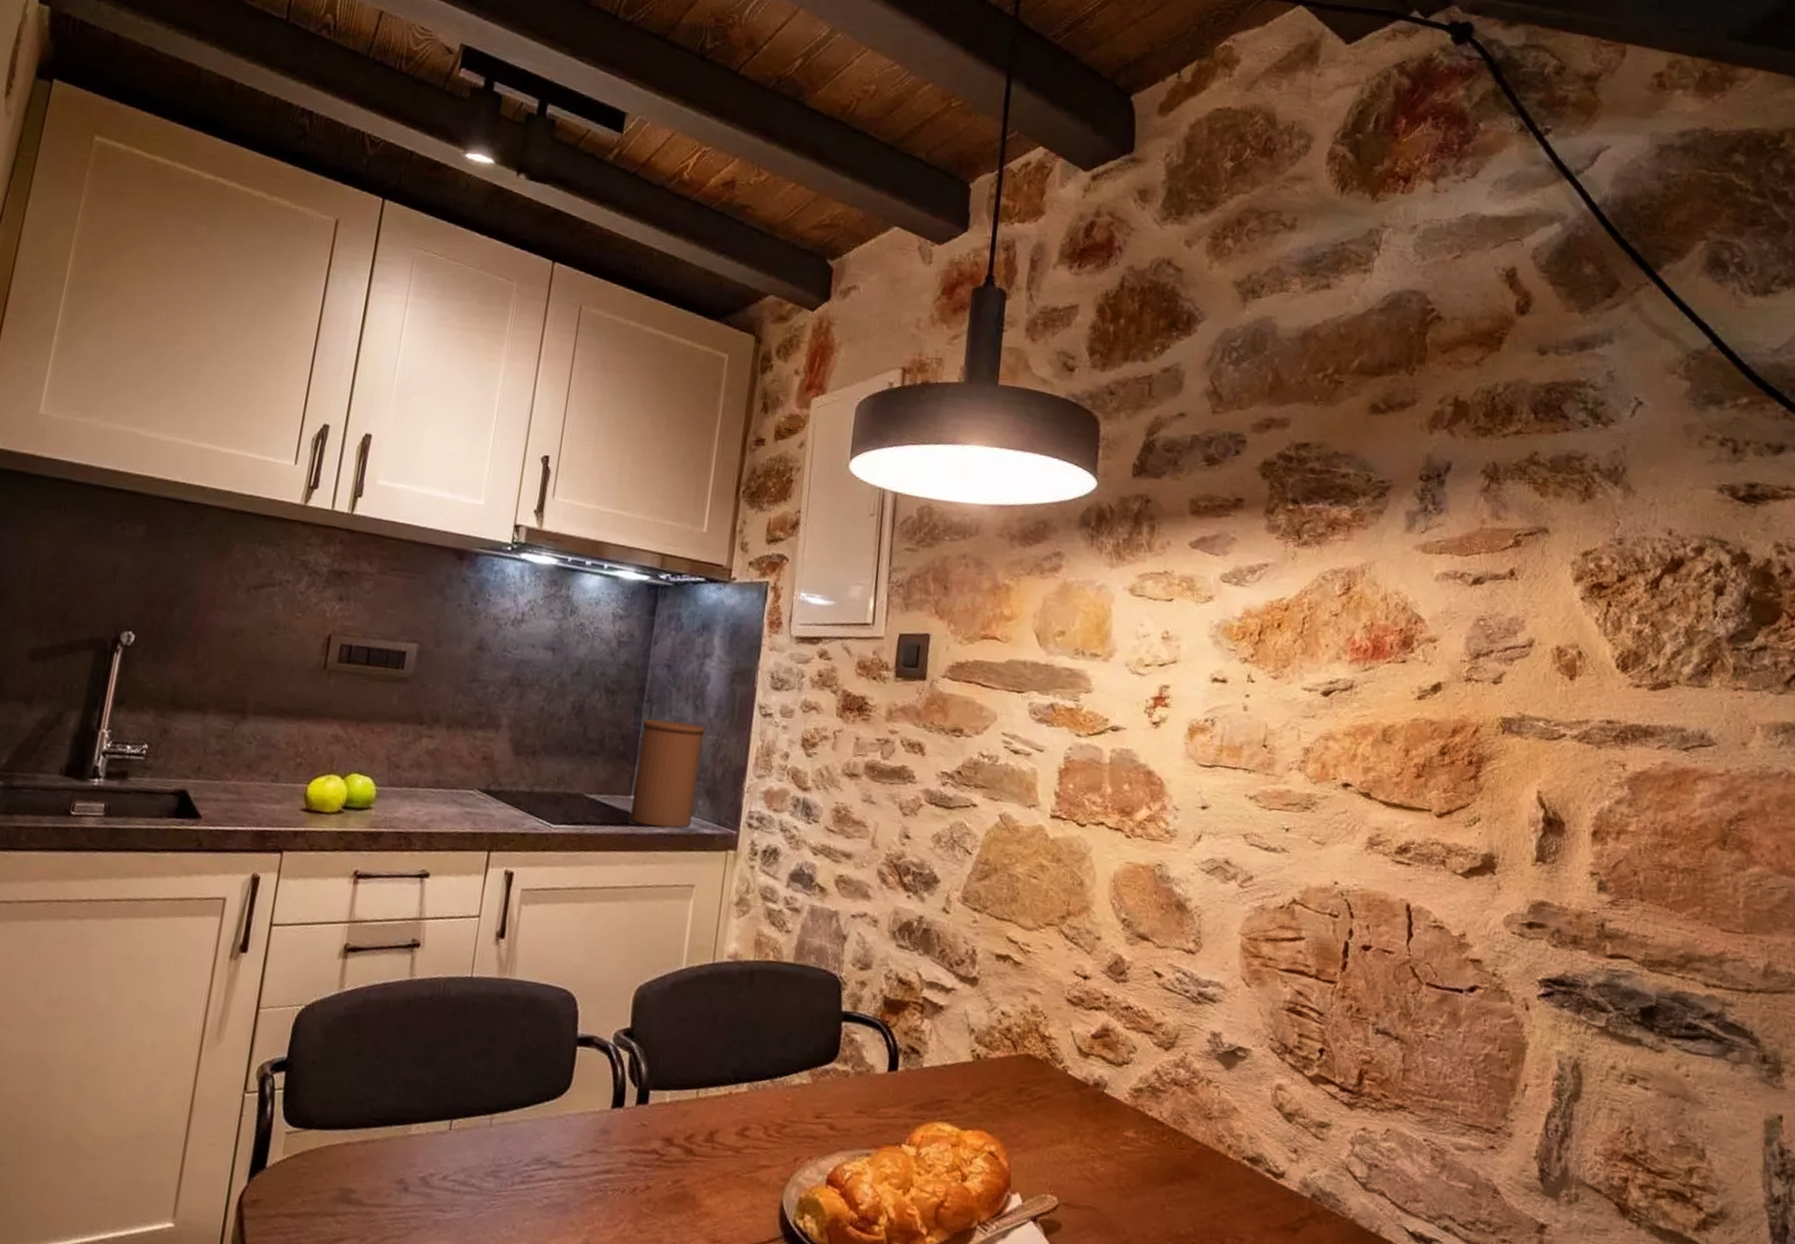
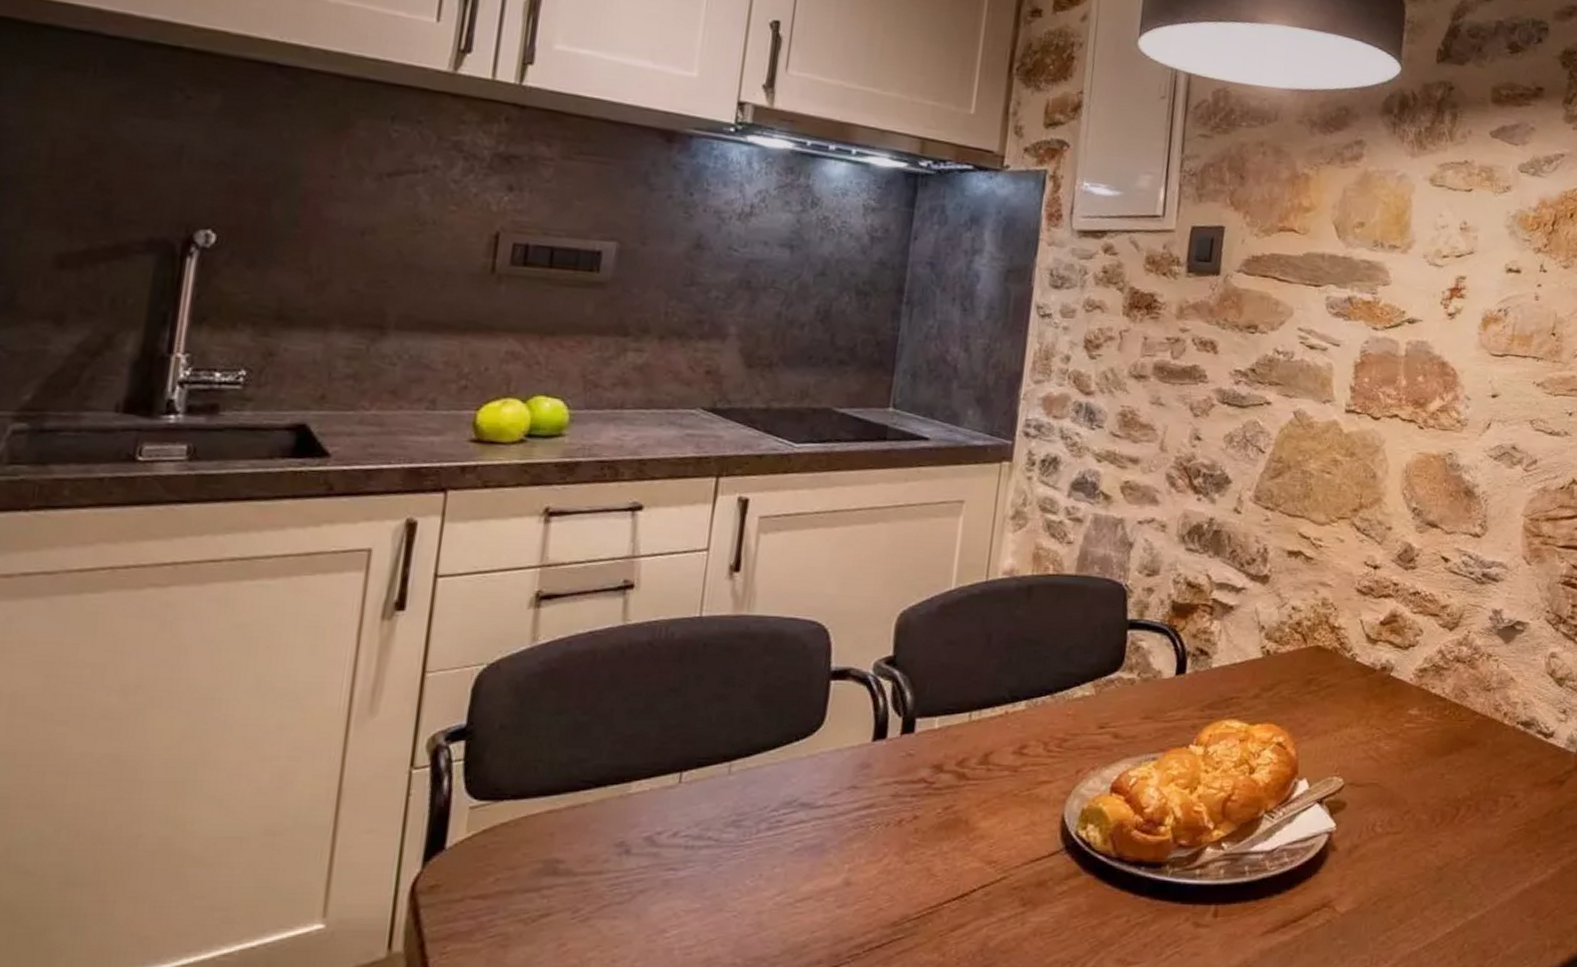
canister: present [630,719,705,829] -> none [888,323,975,441]

